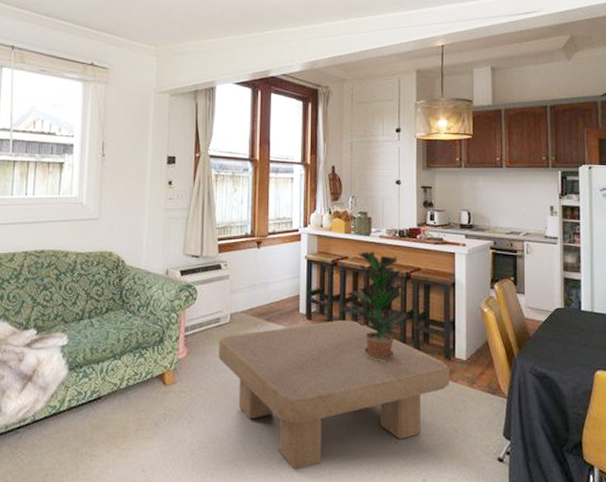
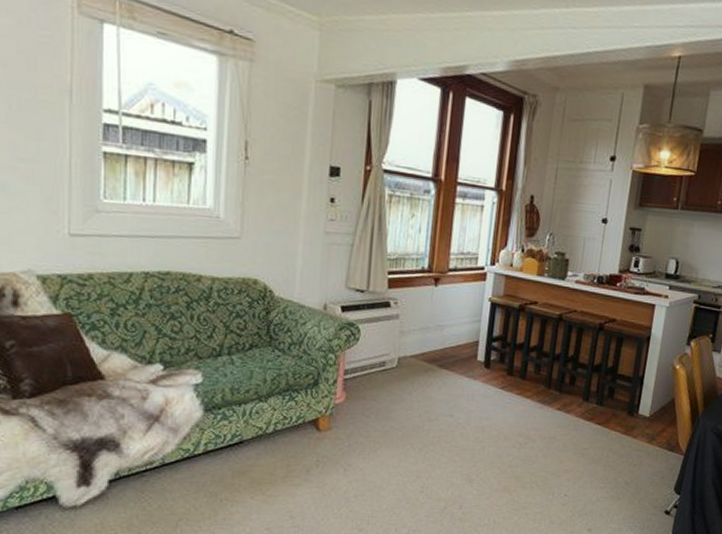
coffee table: present [218,321,449,470] -> none [381,370,631,519]
potted plant: present [345,251,410,361] -> none [530,297,598,415]

